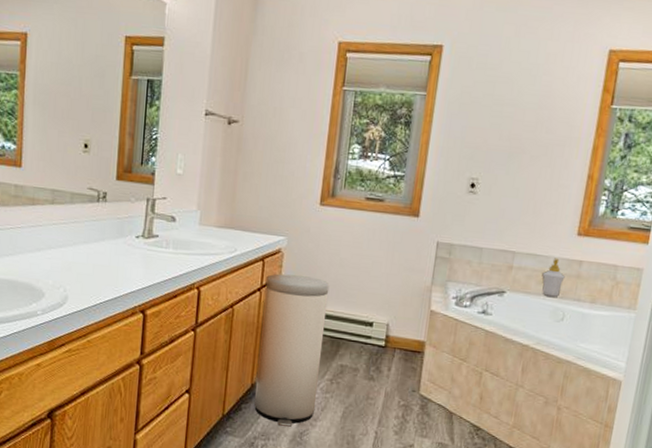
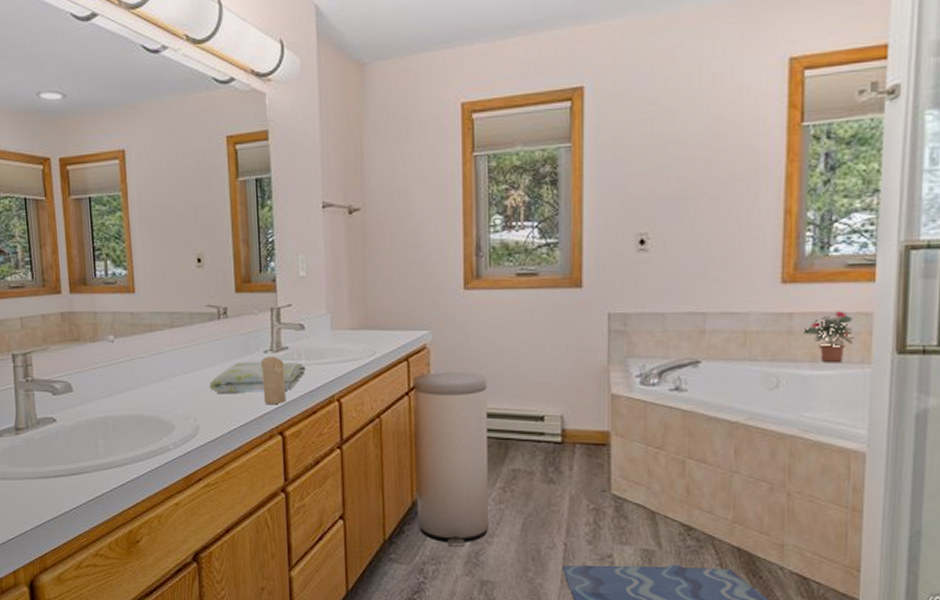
towel: none [81,243,172,274] -> present [209,361,306,393]
candle: none [130,242,154,286] -> present [260,357,286,405]
soap bottle: present [542,258,565,297] -> none [743,313,773,360]
potted flower: none [588,264,627,307] -> present [803,311,855,364]

